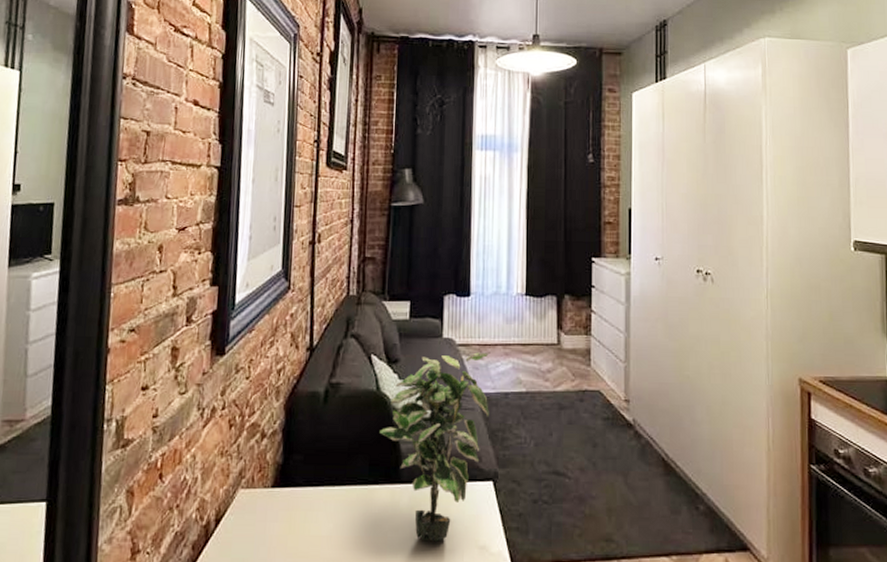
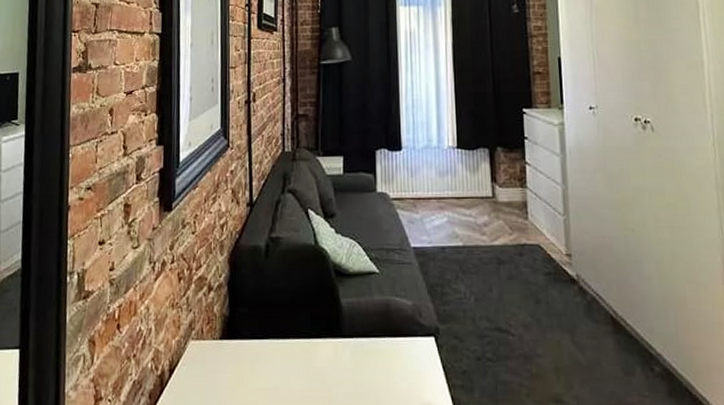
potted plant: present [380,352,490,542] -> none [320,206,427,397]

